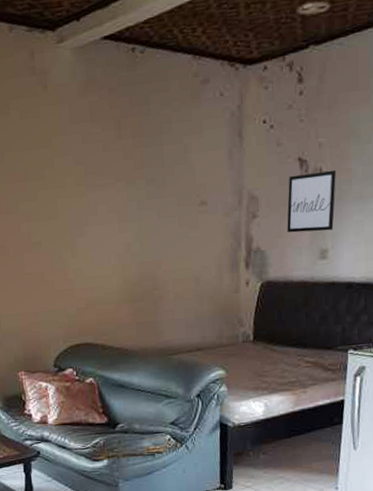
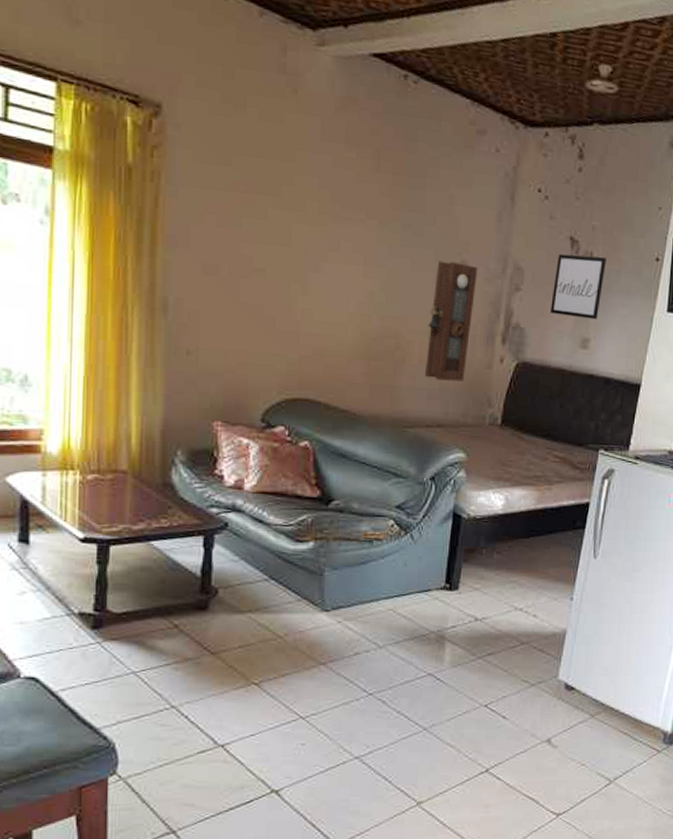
pendulum clock: none [178,203,217,310] -> present [425,261,478,382]

